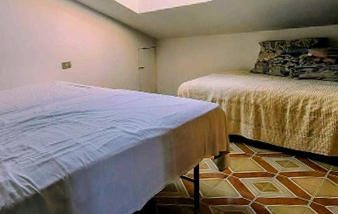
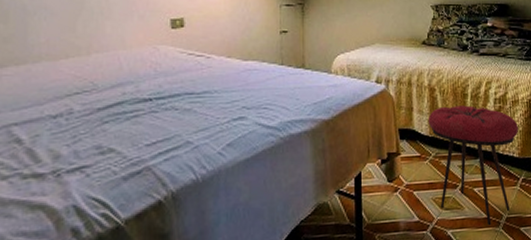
stool: none [252,117,330,204] -> present [428,105,519,226]

